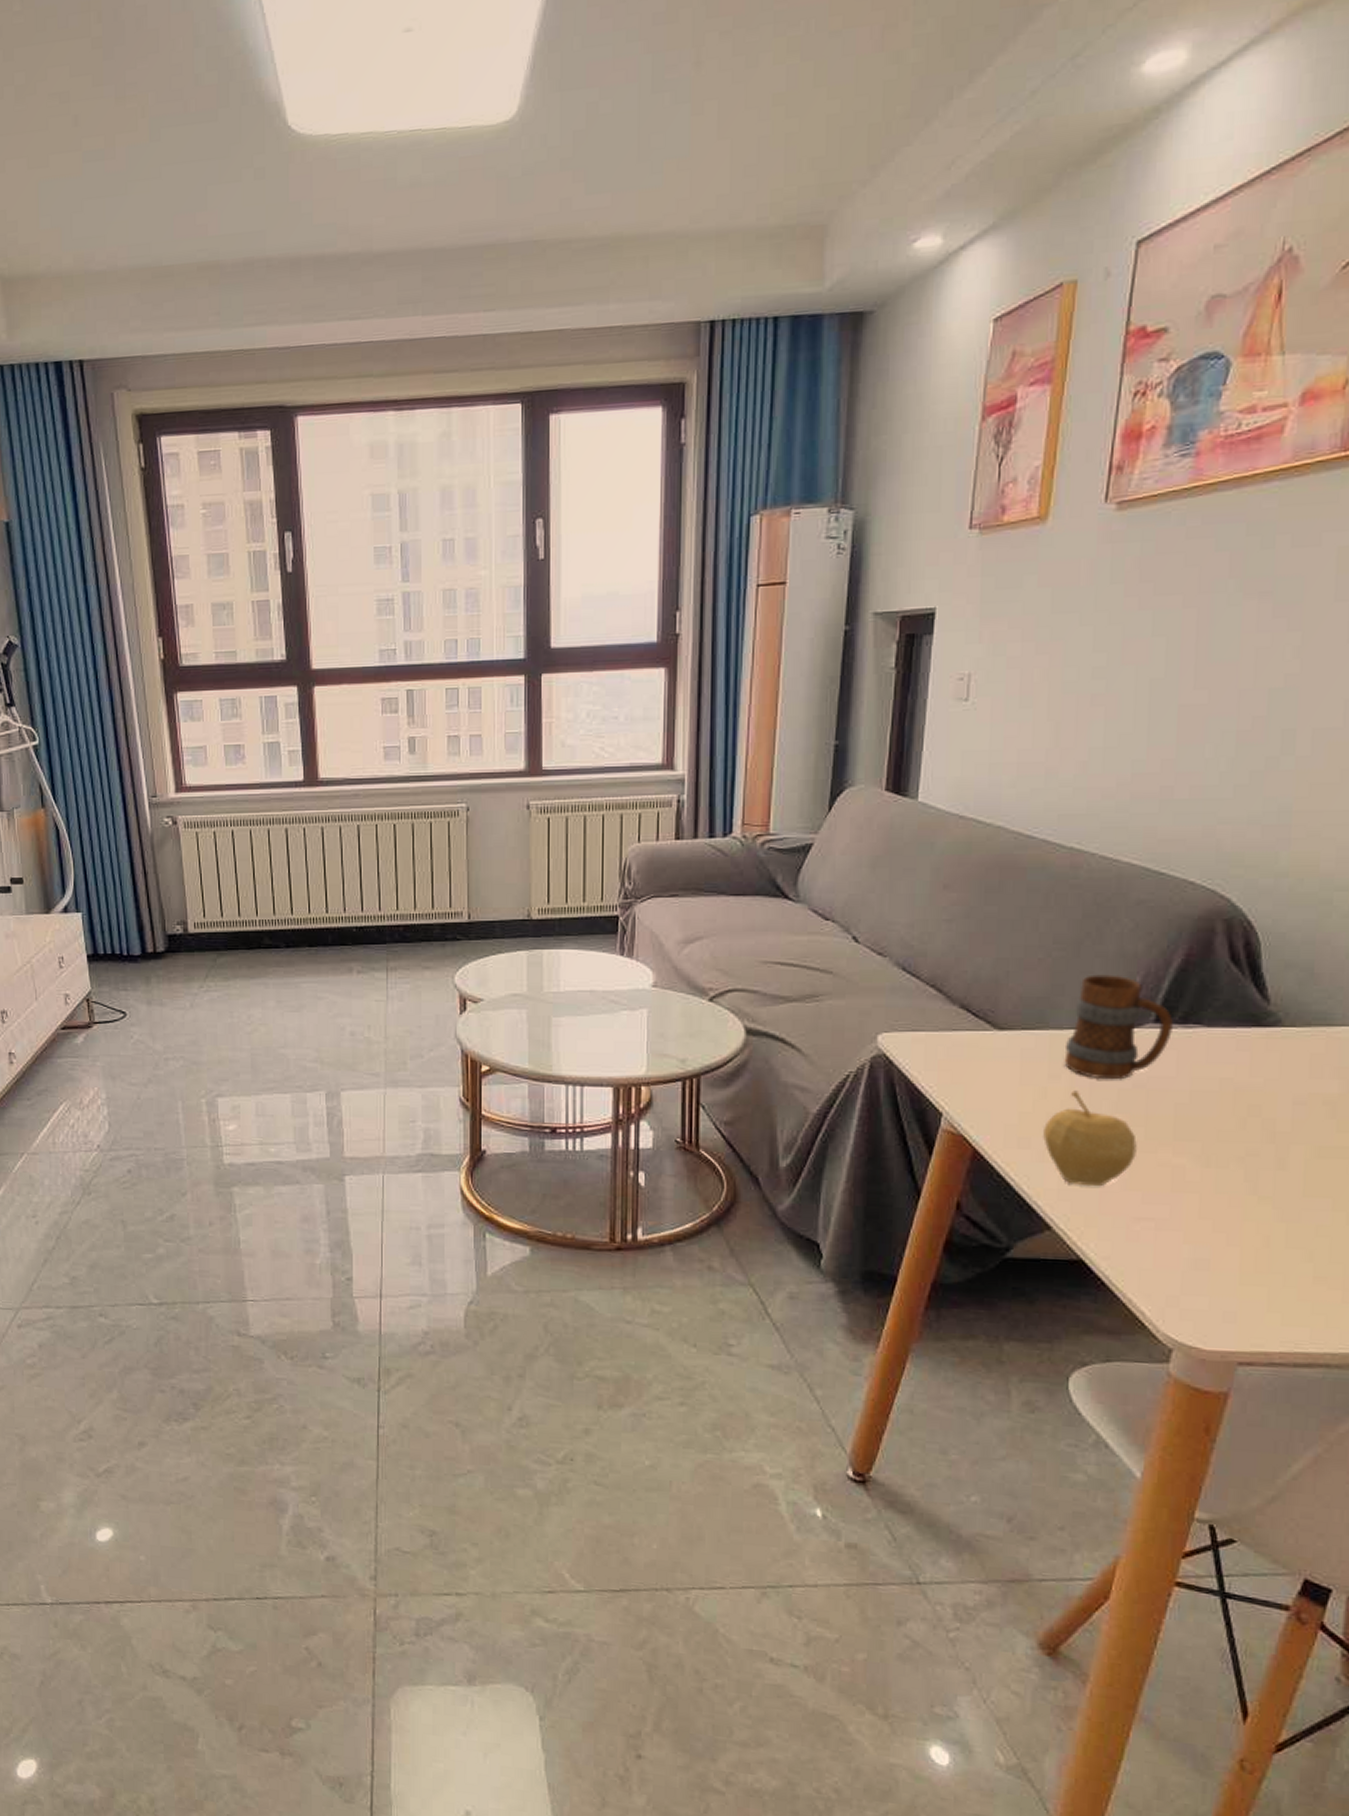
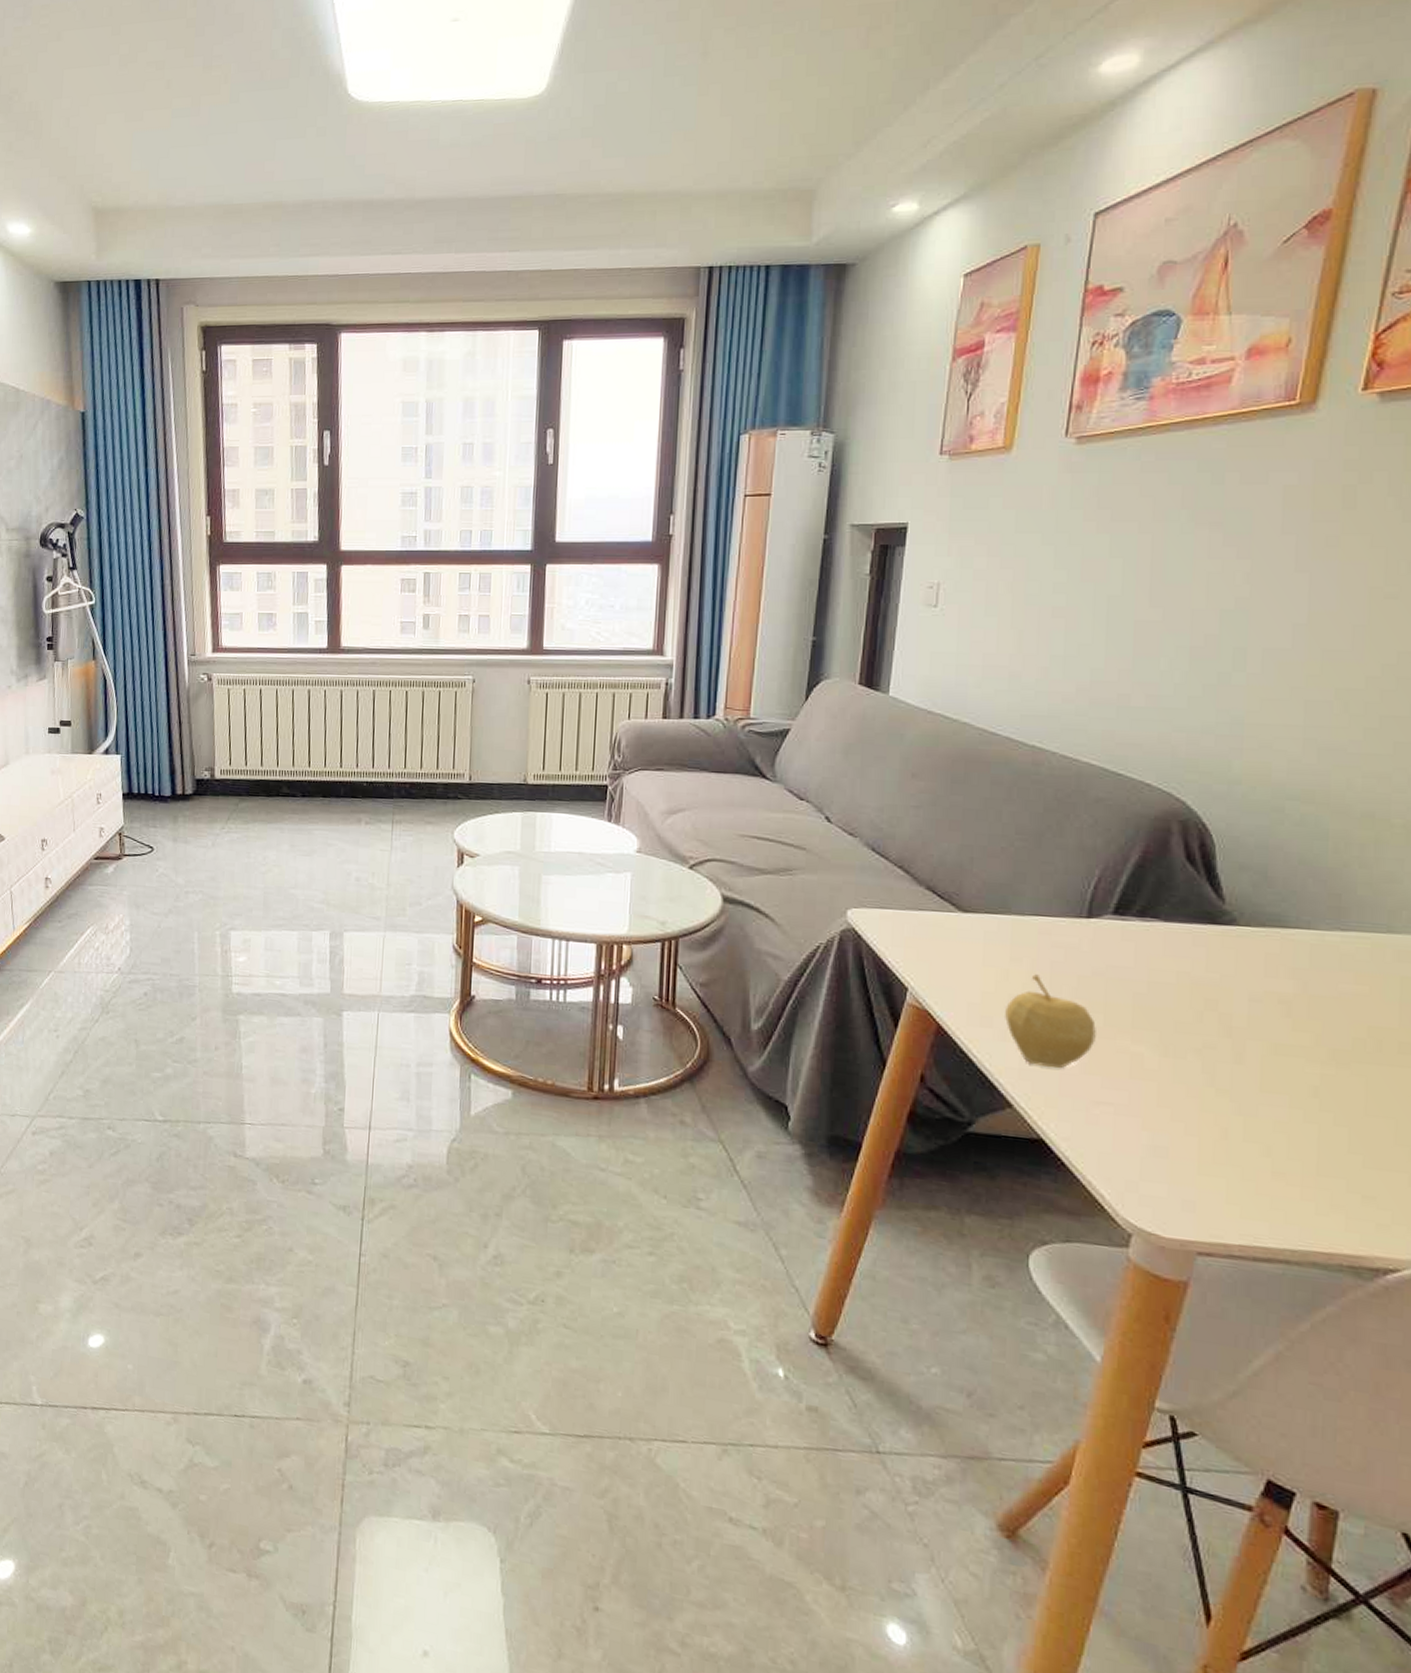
mug: present [1064,974,1173,1080] -> none [1025,865,1131,967]

